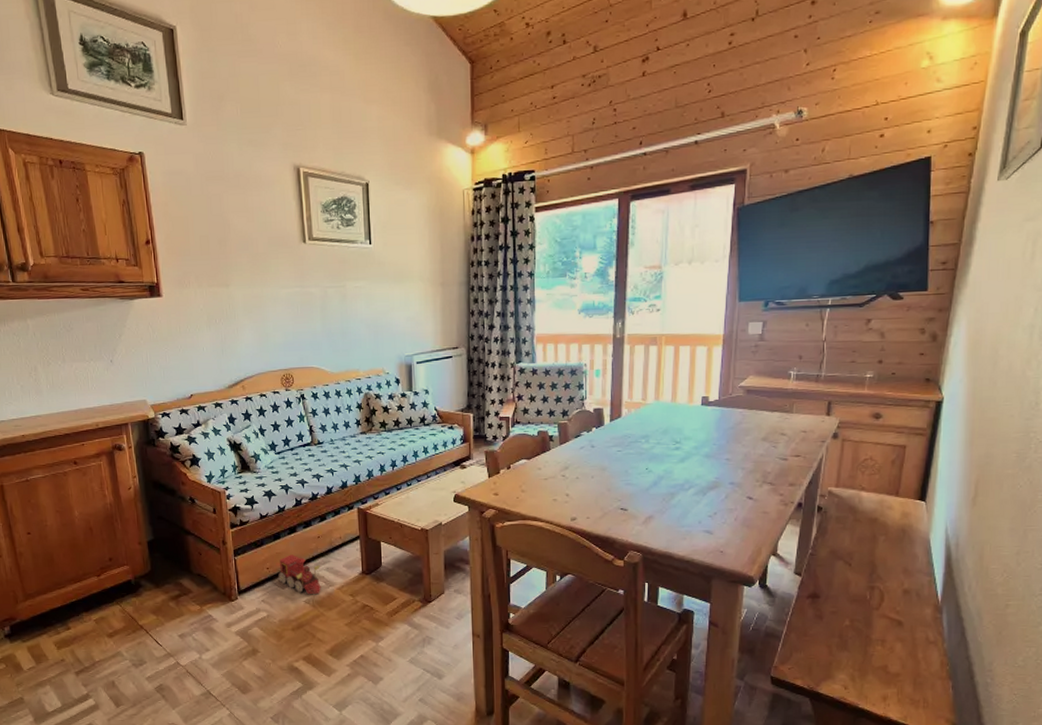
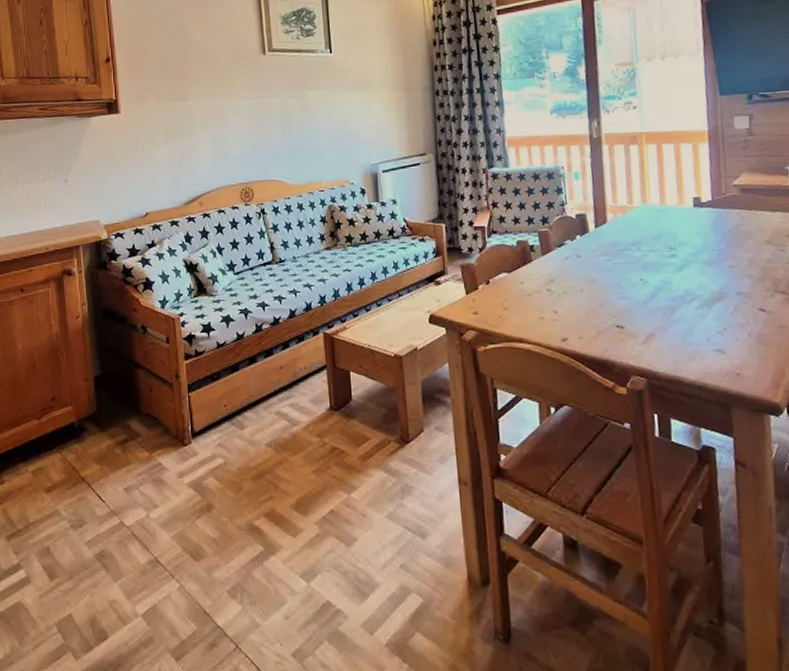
toy train: present [278,555,321,595] -> none [236,389,285,437]

